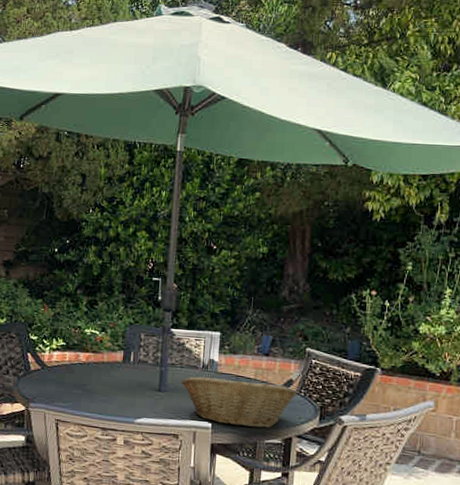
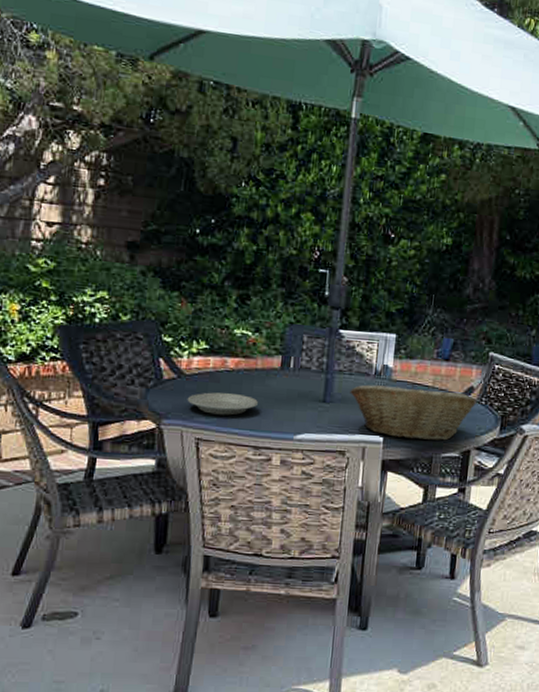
plate: none [49,381,105,401] -> present [187,392,258,416]

